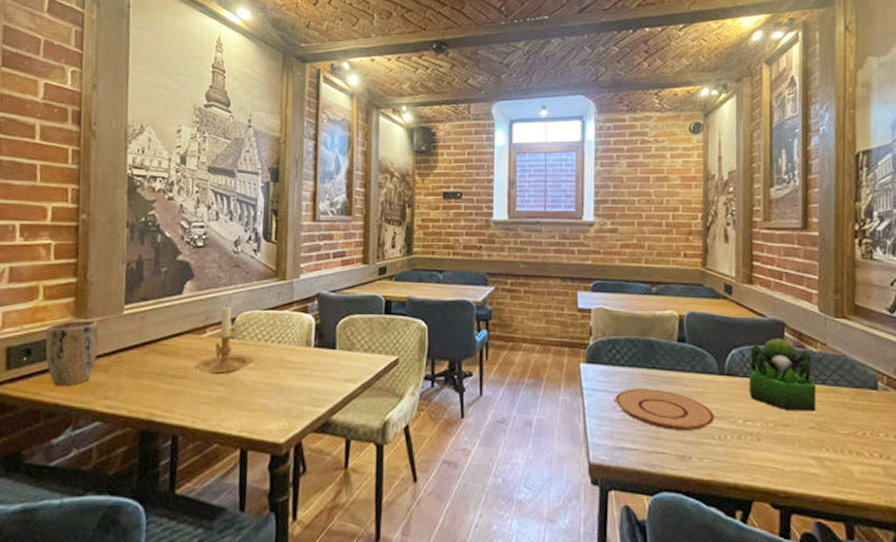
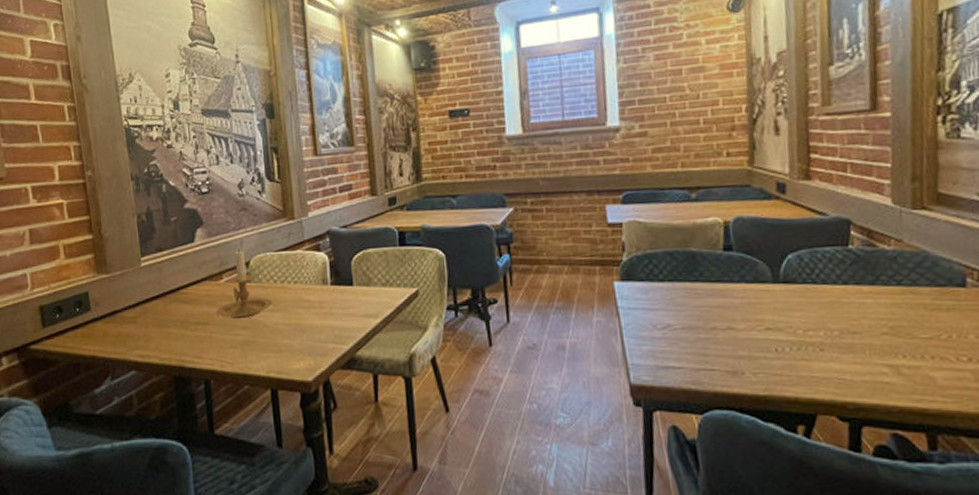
plant pot: present [45,321,99,387] -> none [72,275,123,340]
plate: present [615,388,715,431] -> none [655,303,770,346]
plant: present [748,338,817,412] -> none [808,237,891,317]

